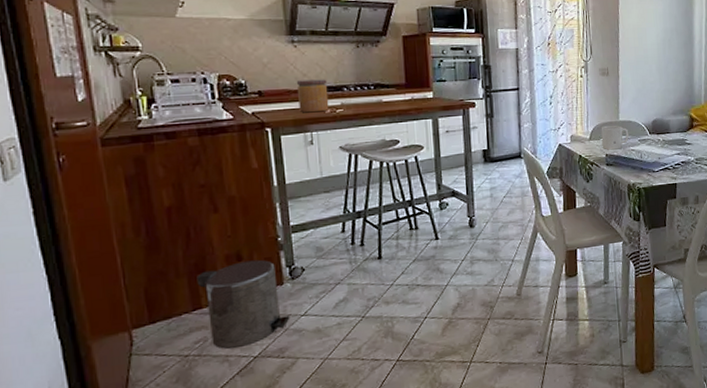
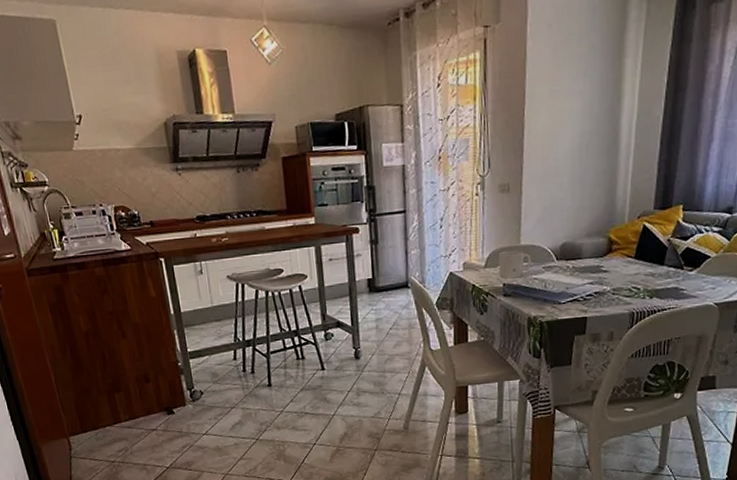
trash can: present [197,259,290,349] -> none [114,382,194,459]
jar: present [296,79,329,113] -> none [183,207,215,243]

